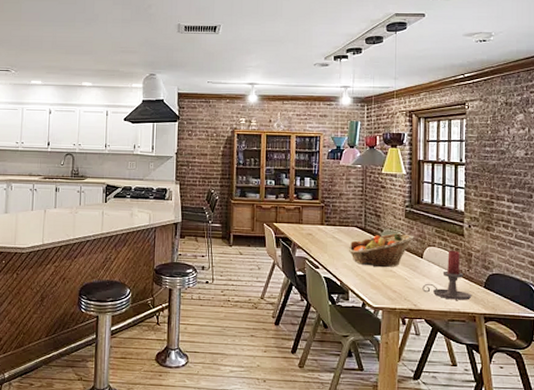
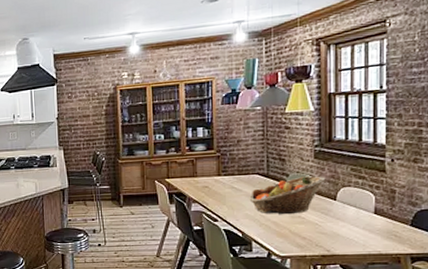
candle holder: present [422,250,472,301] -> none [336,188,396,242]

